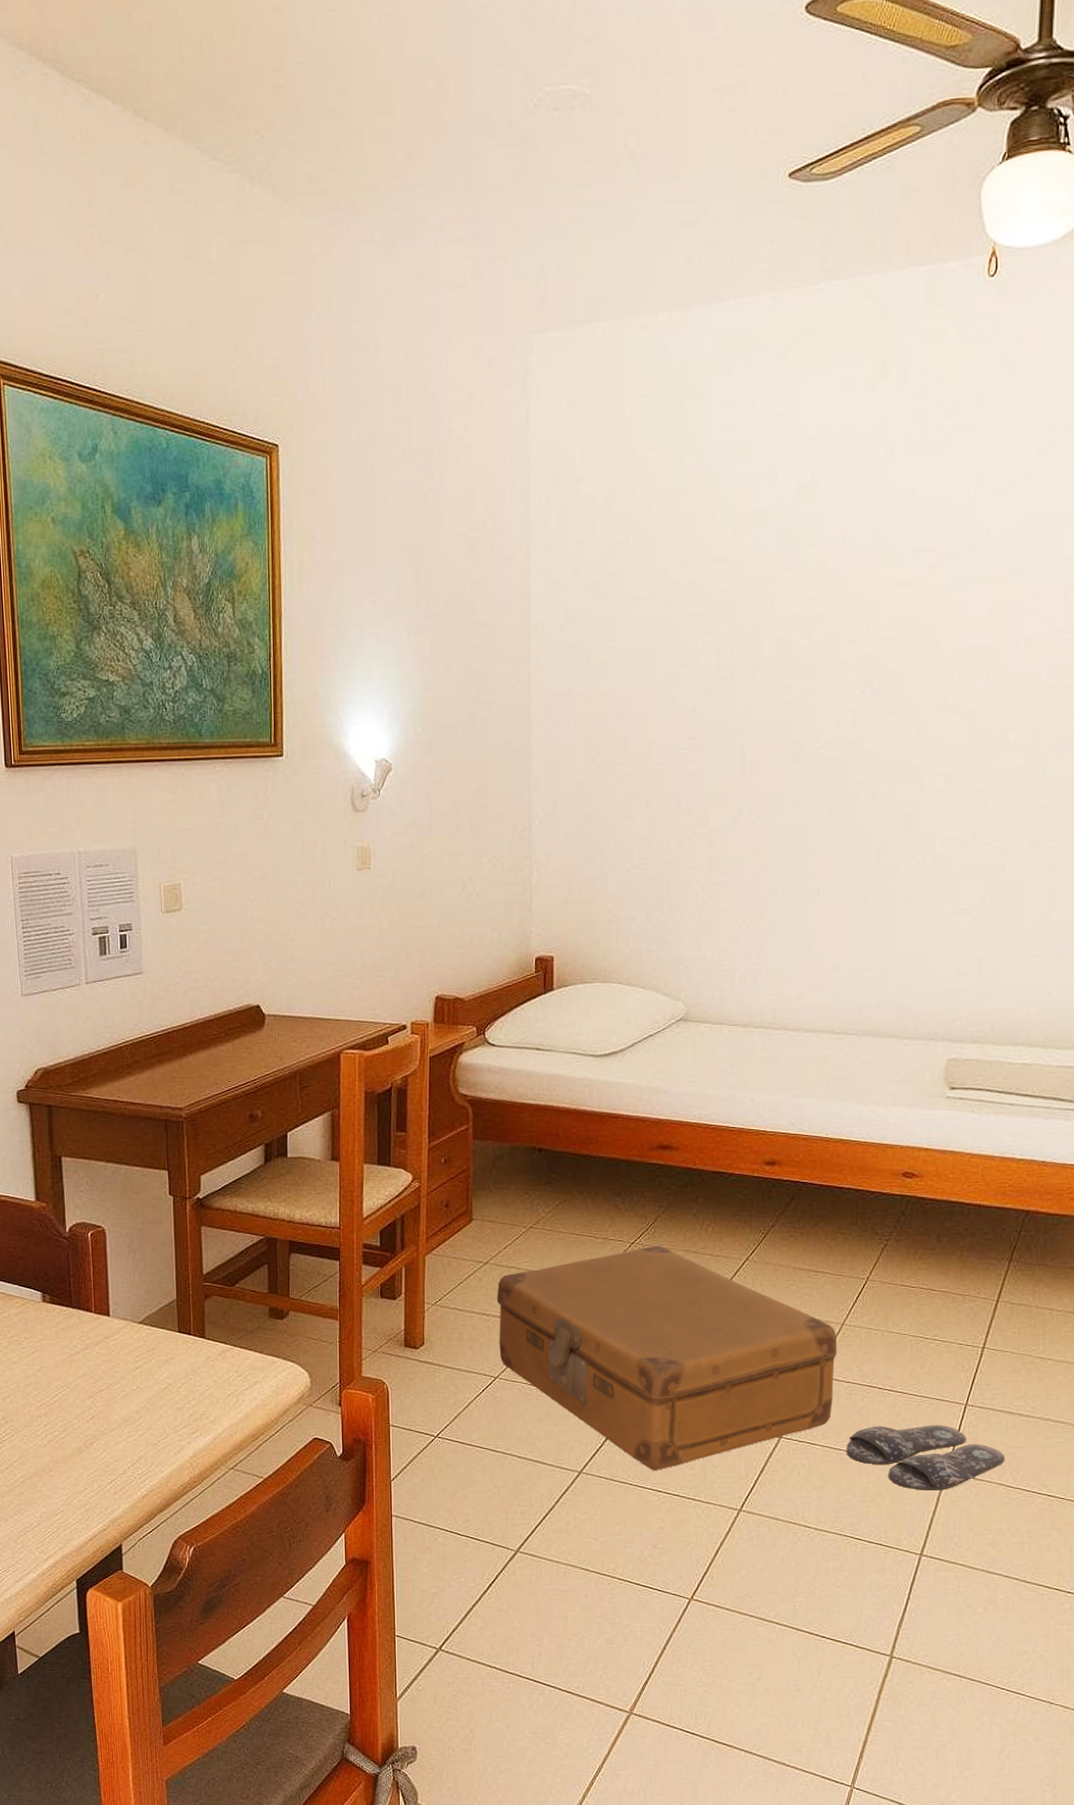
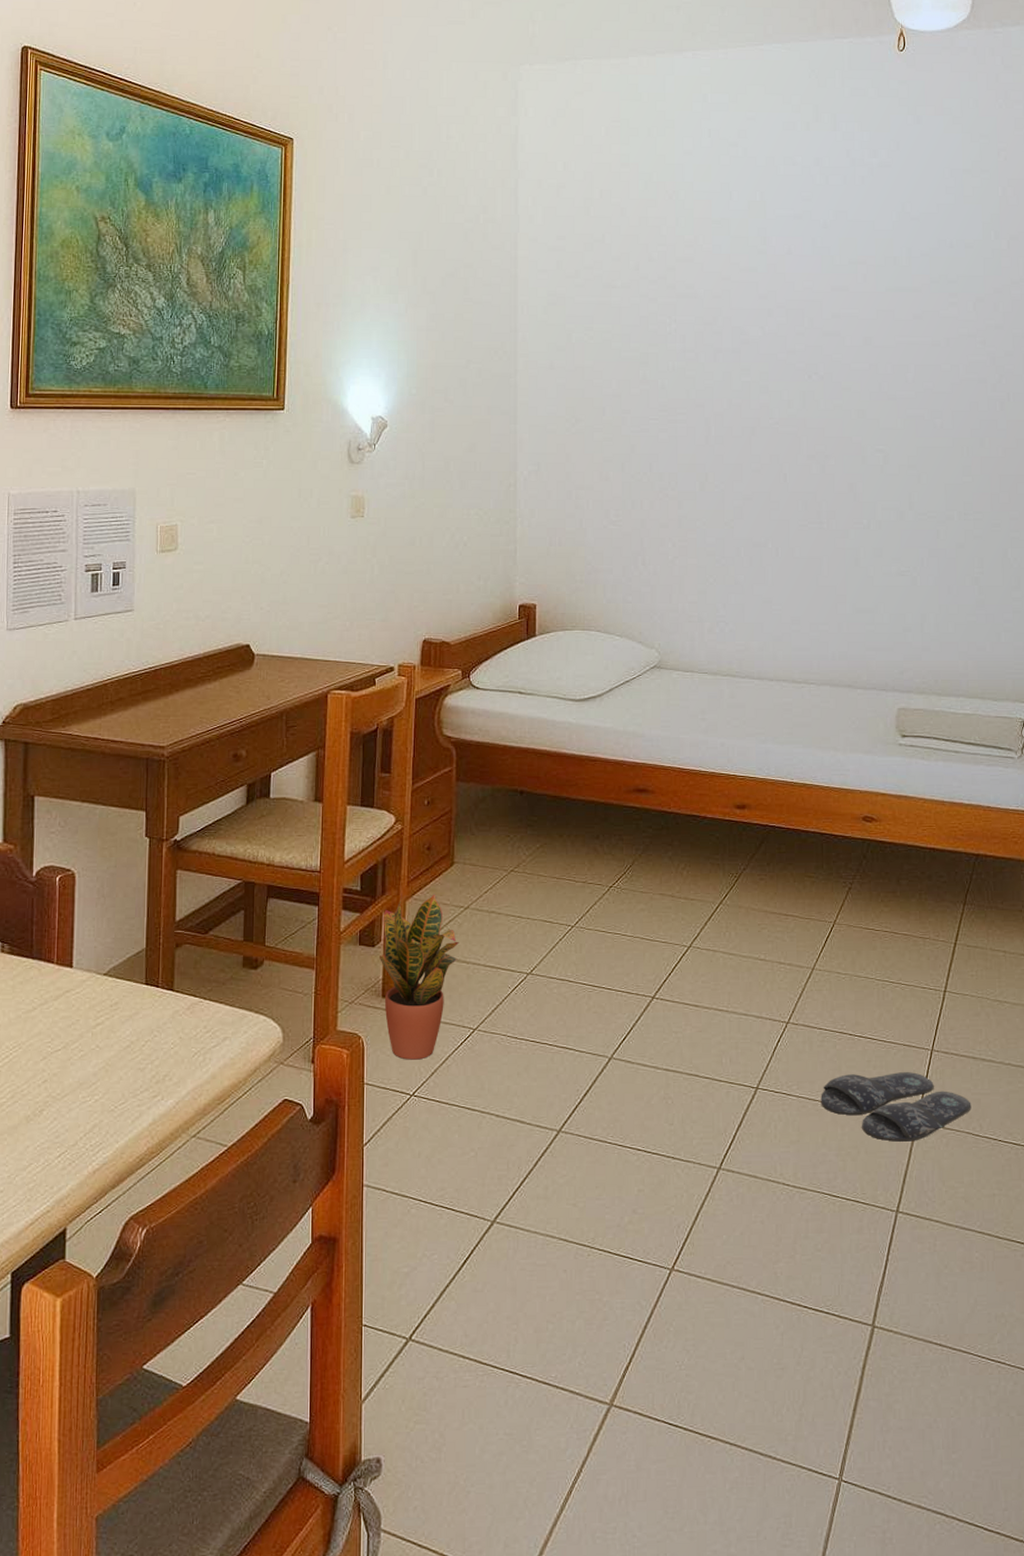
potted plant: none [401,1249,479,1405] -> present [380,894,459,1060]
suitcase: present [496,1245,838,1470] -> none [476,889,809,1127]

